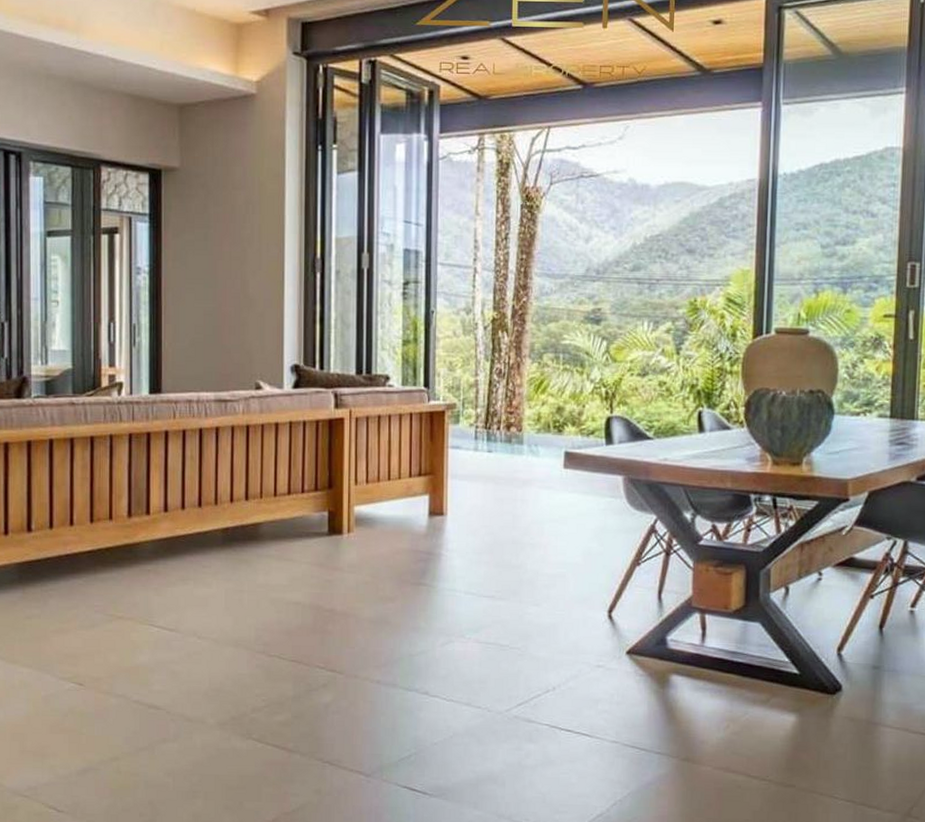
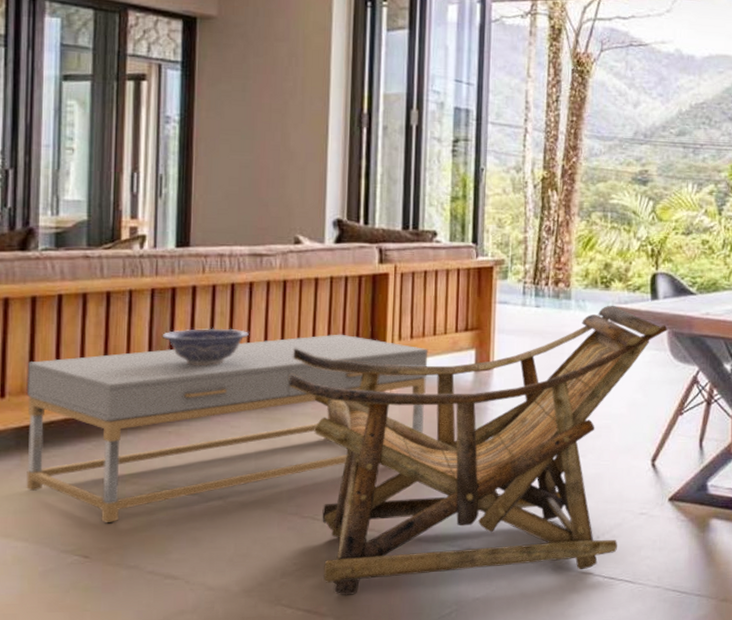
coffee table: none [26,478,384,654] -> present [26,334,429,523]
decorative bowl: none [139,471,216,507] -> present [162,328,249,365]
lounge chair: none [253,450,624,733] -> present [288,305,668,595]

